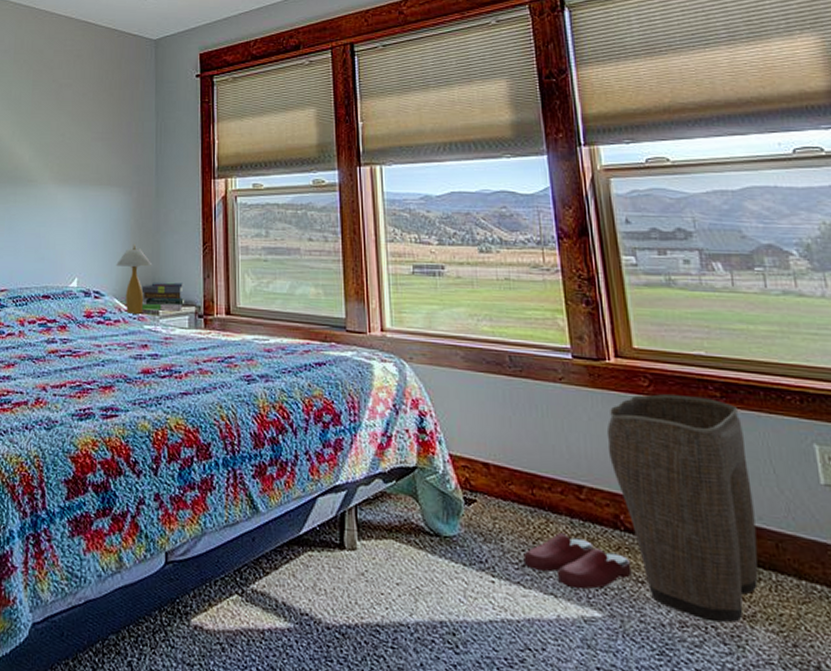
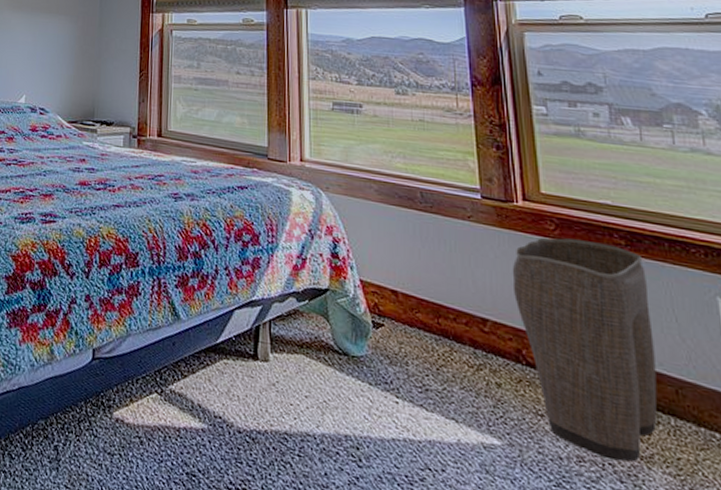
table lamp: present [116,244,153,315] -> none [60,68,94,132]
books: present [141,282,185,311] -> none [82,103,121,130]
slippers: present [523,533,632,590] -> none [427,361,532,418]

